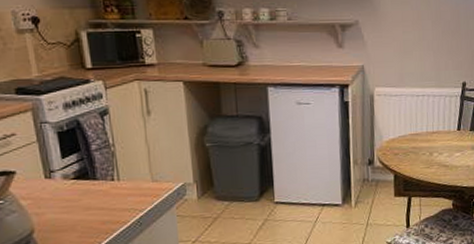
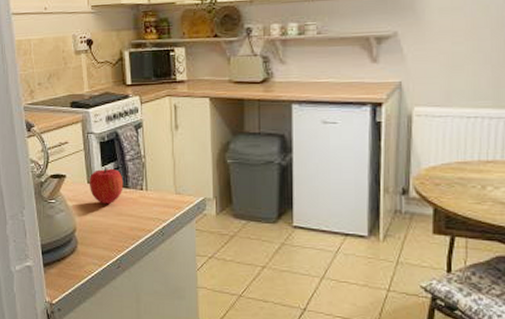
fruit: none [47,159,91,200] -> present [90,167,124,205]

